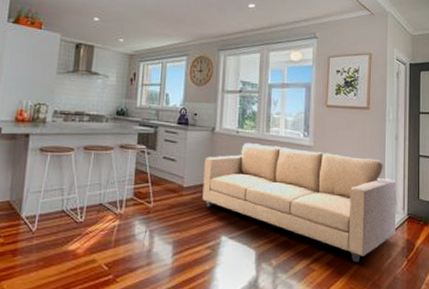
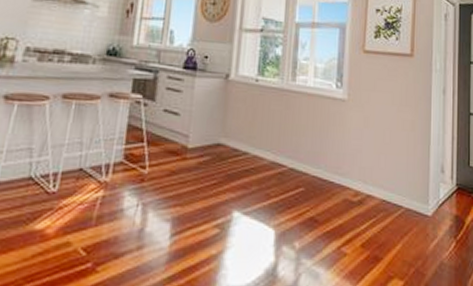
sofa: present [202,143,397,263] -> none [211,94,444,245]

